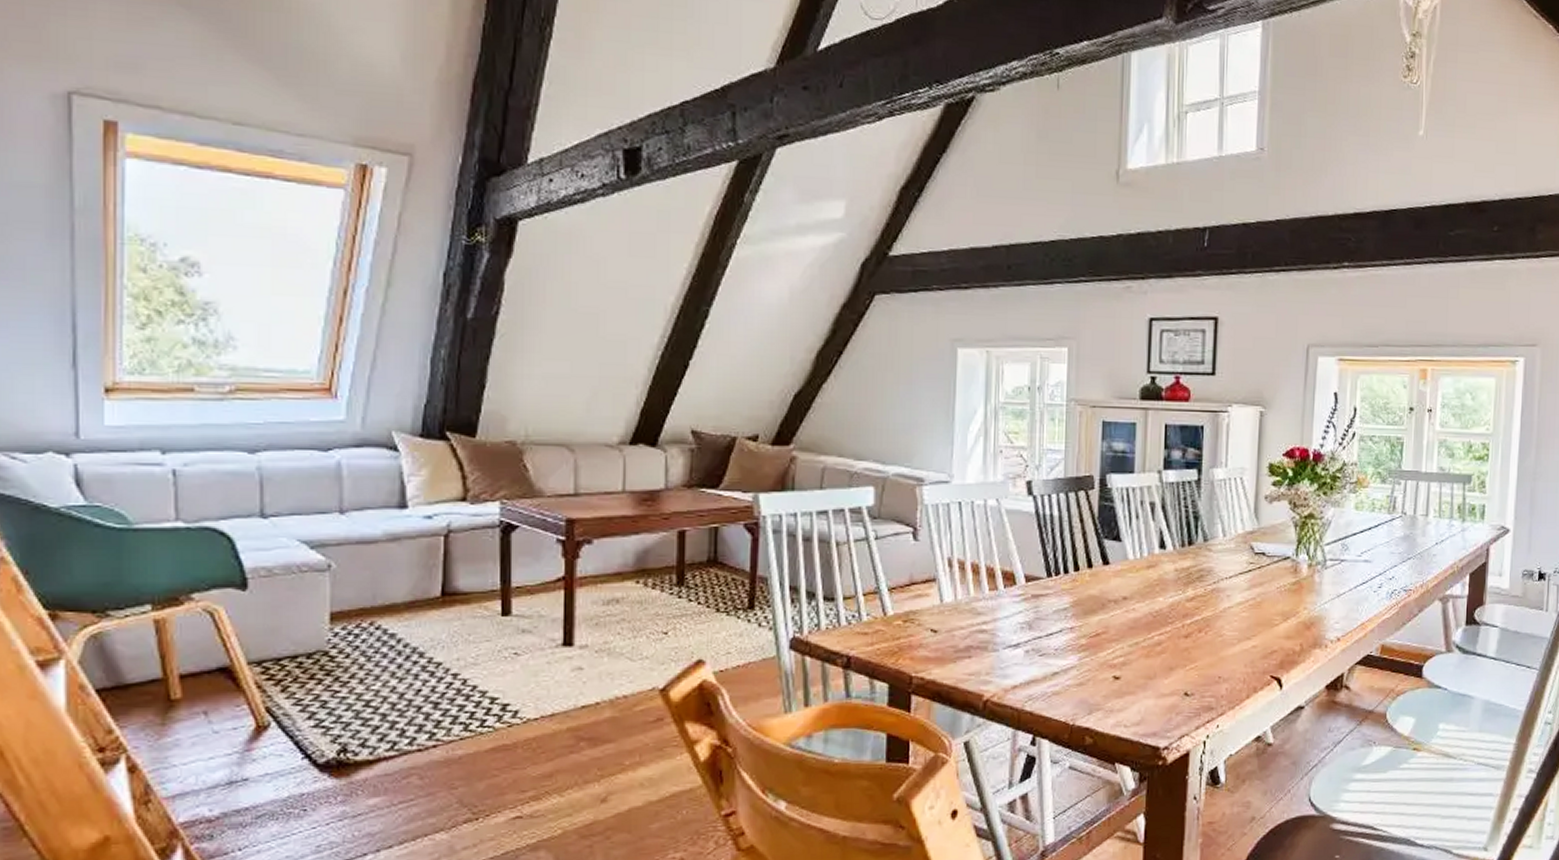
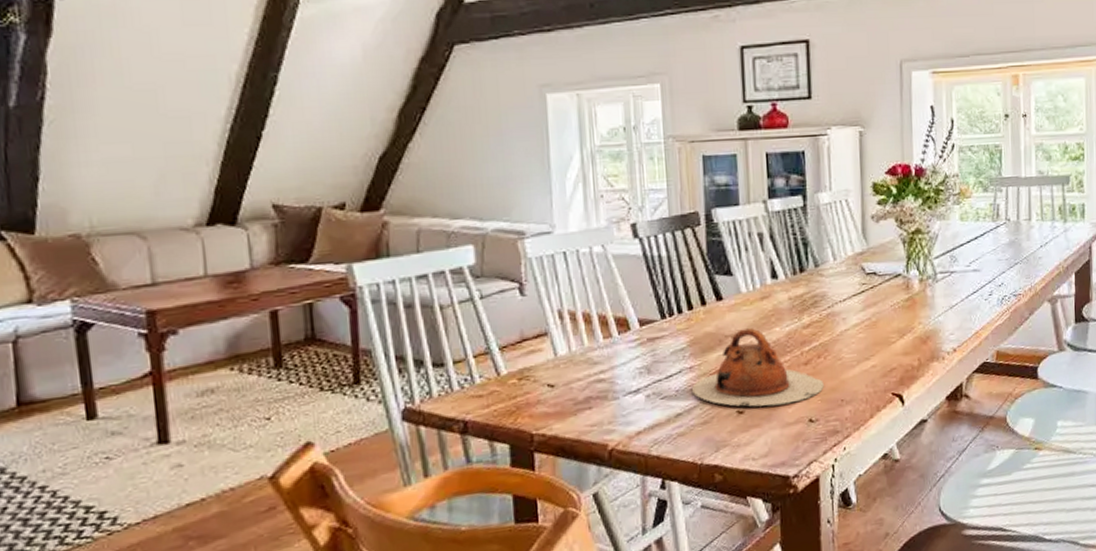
teapot: none [1070,595,1202,675] -> present [691,328,824,407]

